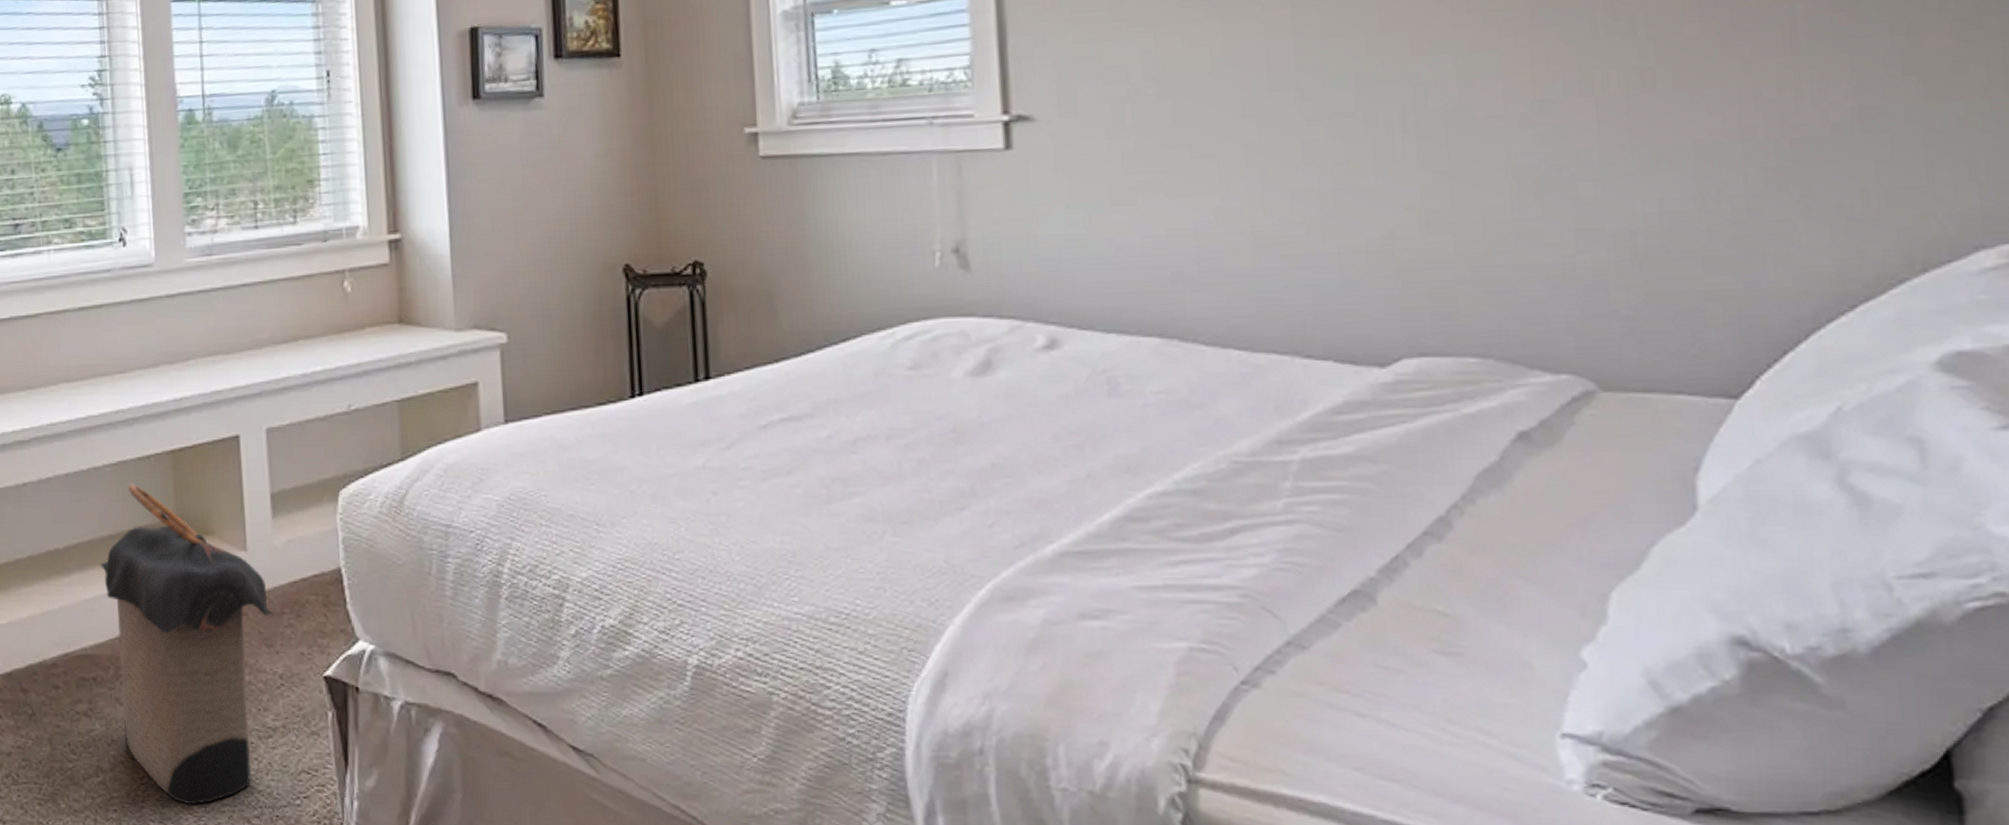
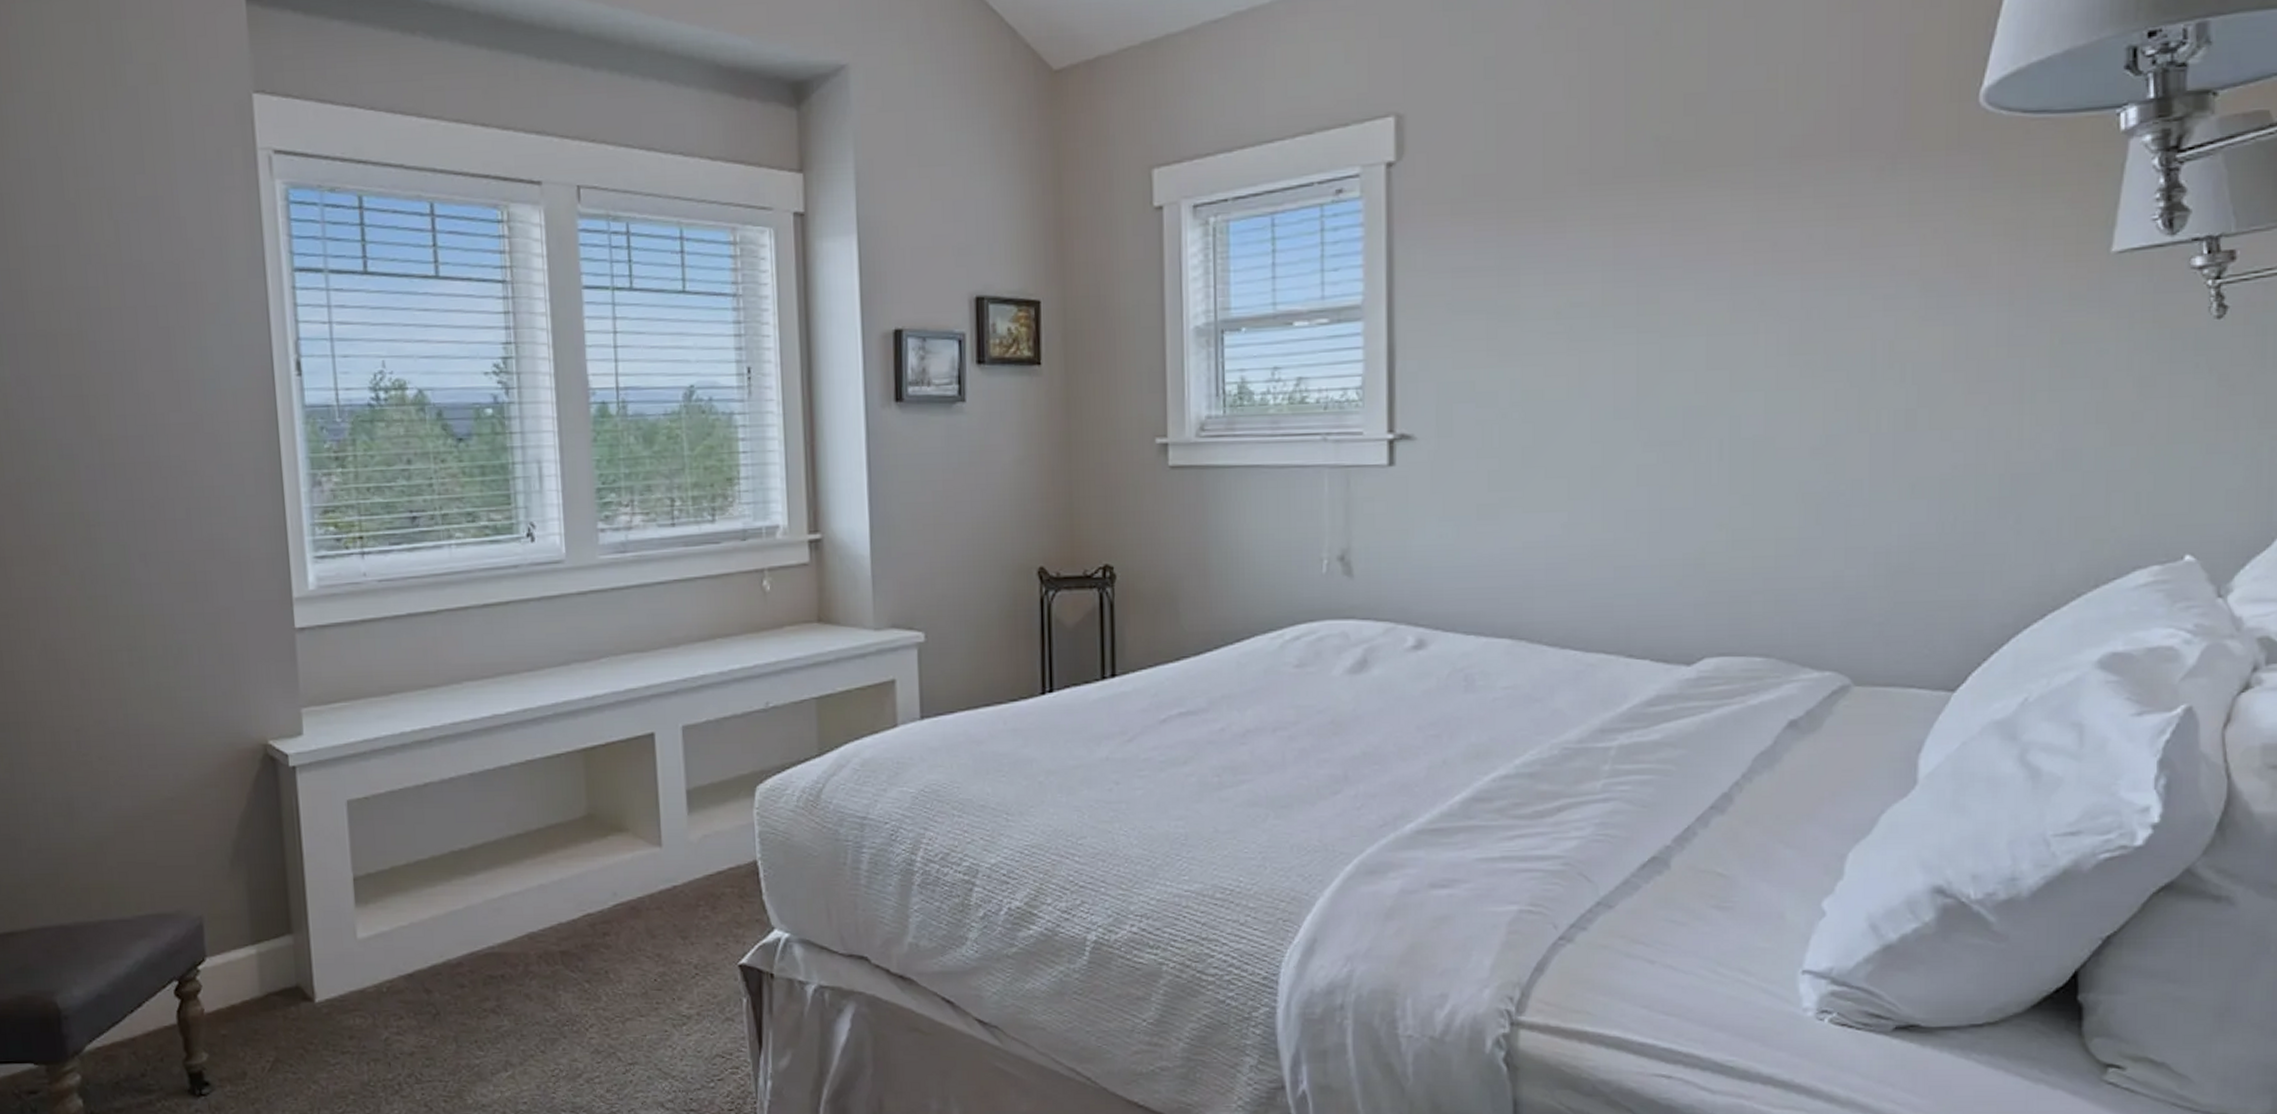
laundry hamper: present [100,484,274,805] -> none [508,782,689,1094]

